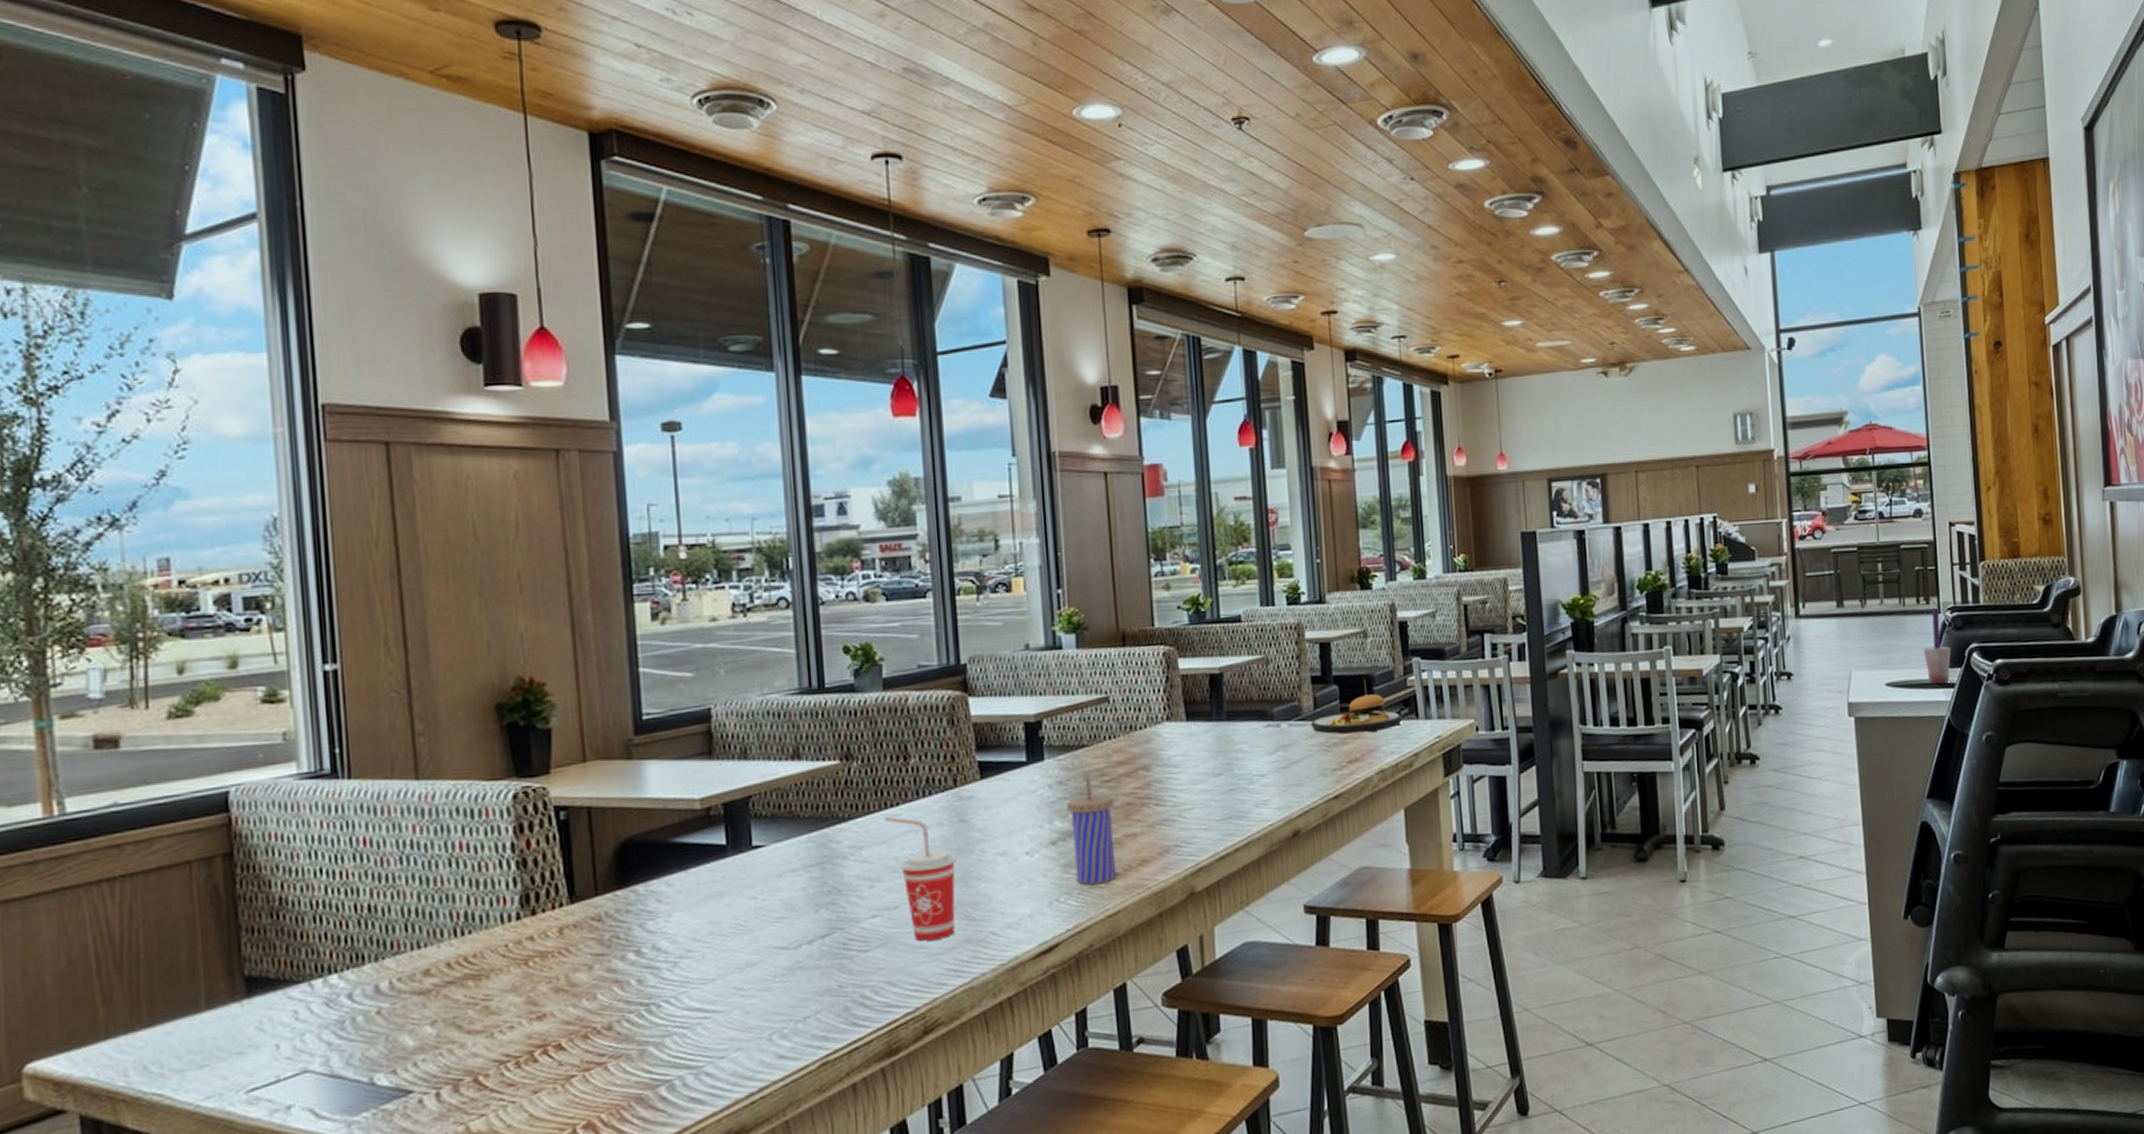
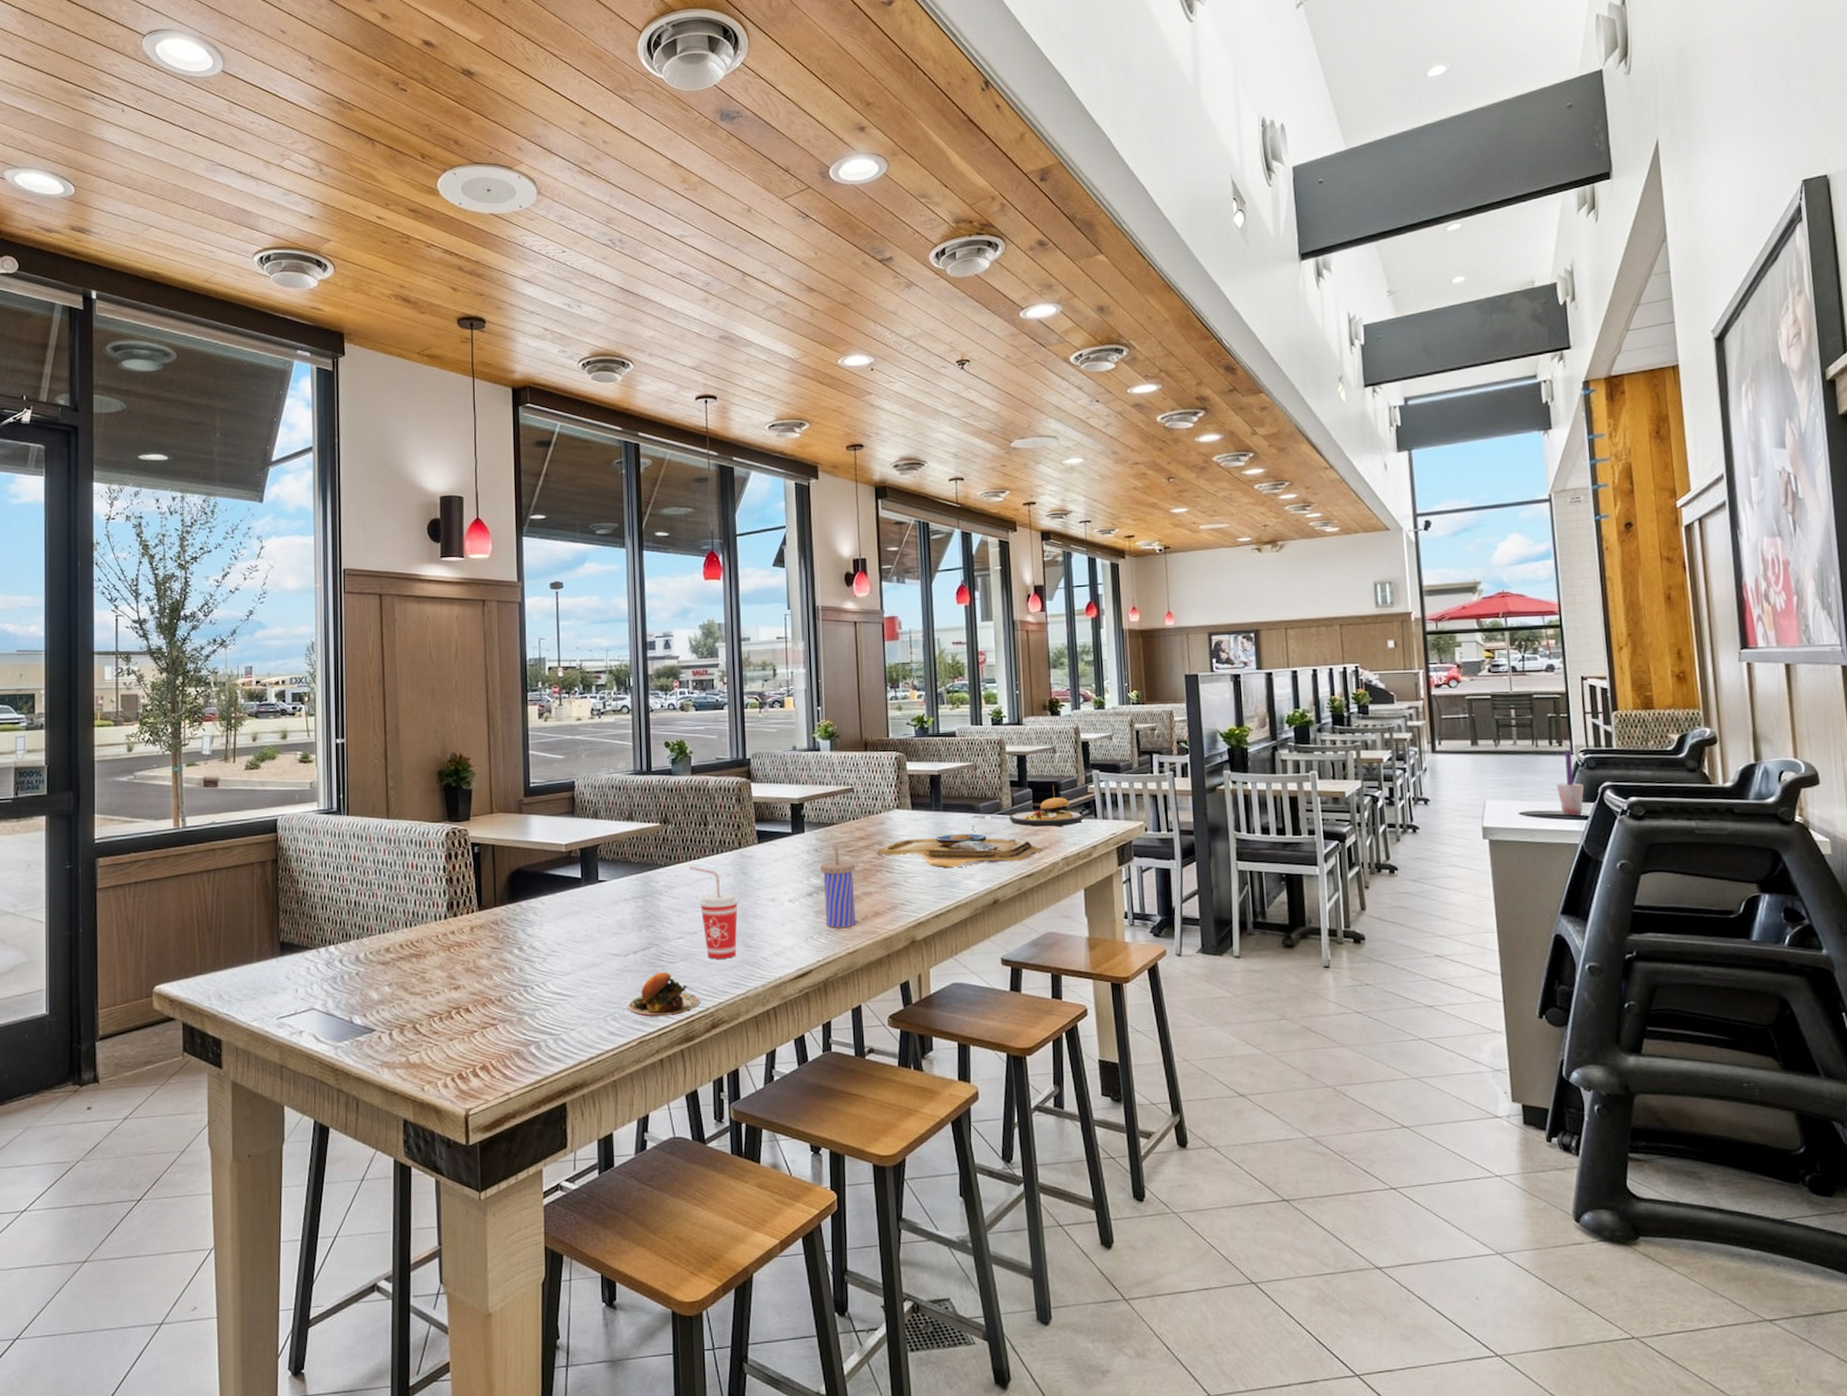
burger: none [801,964,907,1029] -> present [627,971,701,1017]
tray: none [1142,737,1353,795] -> present [877,825,1043,868]

